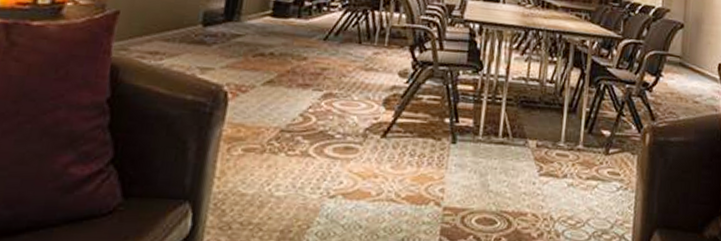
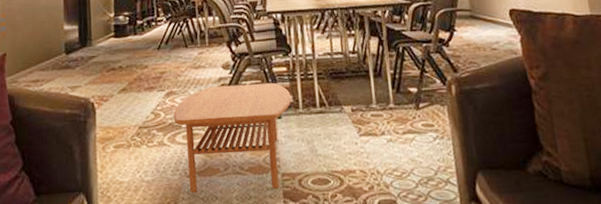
coffee table: none [326,94,473,225] -> present [173,82,292,194]

